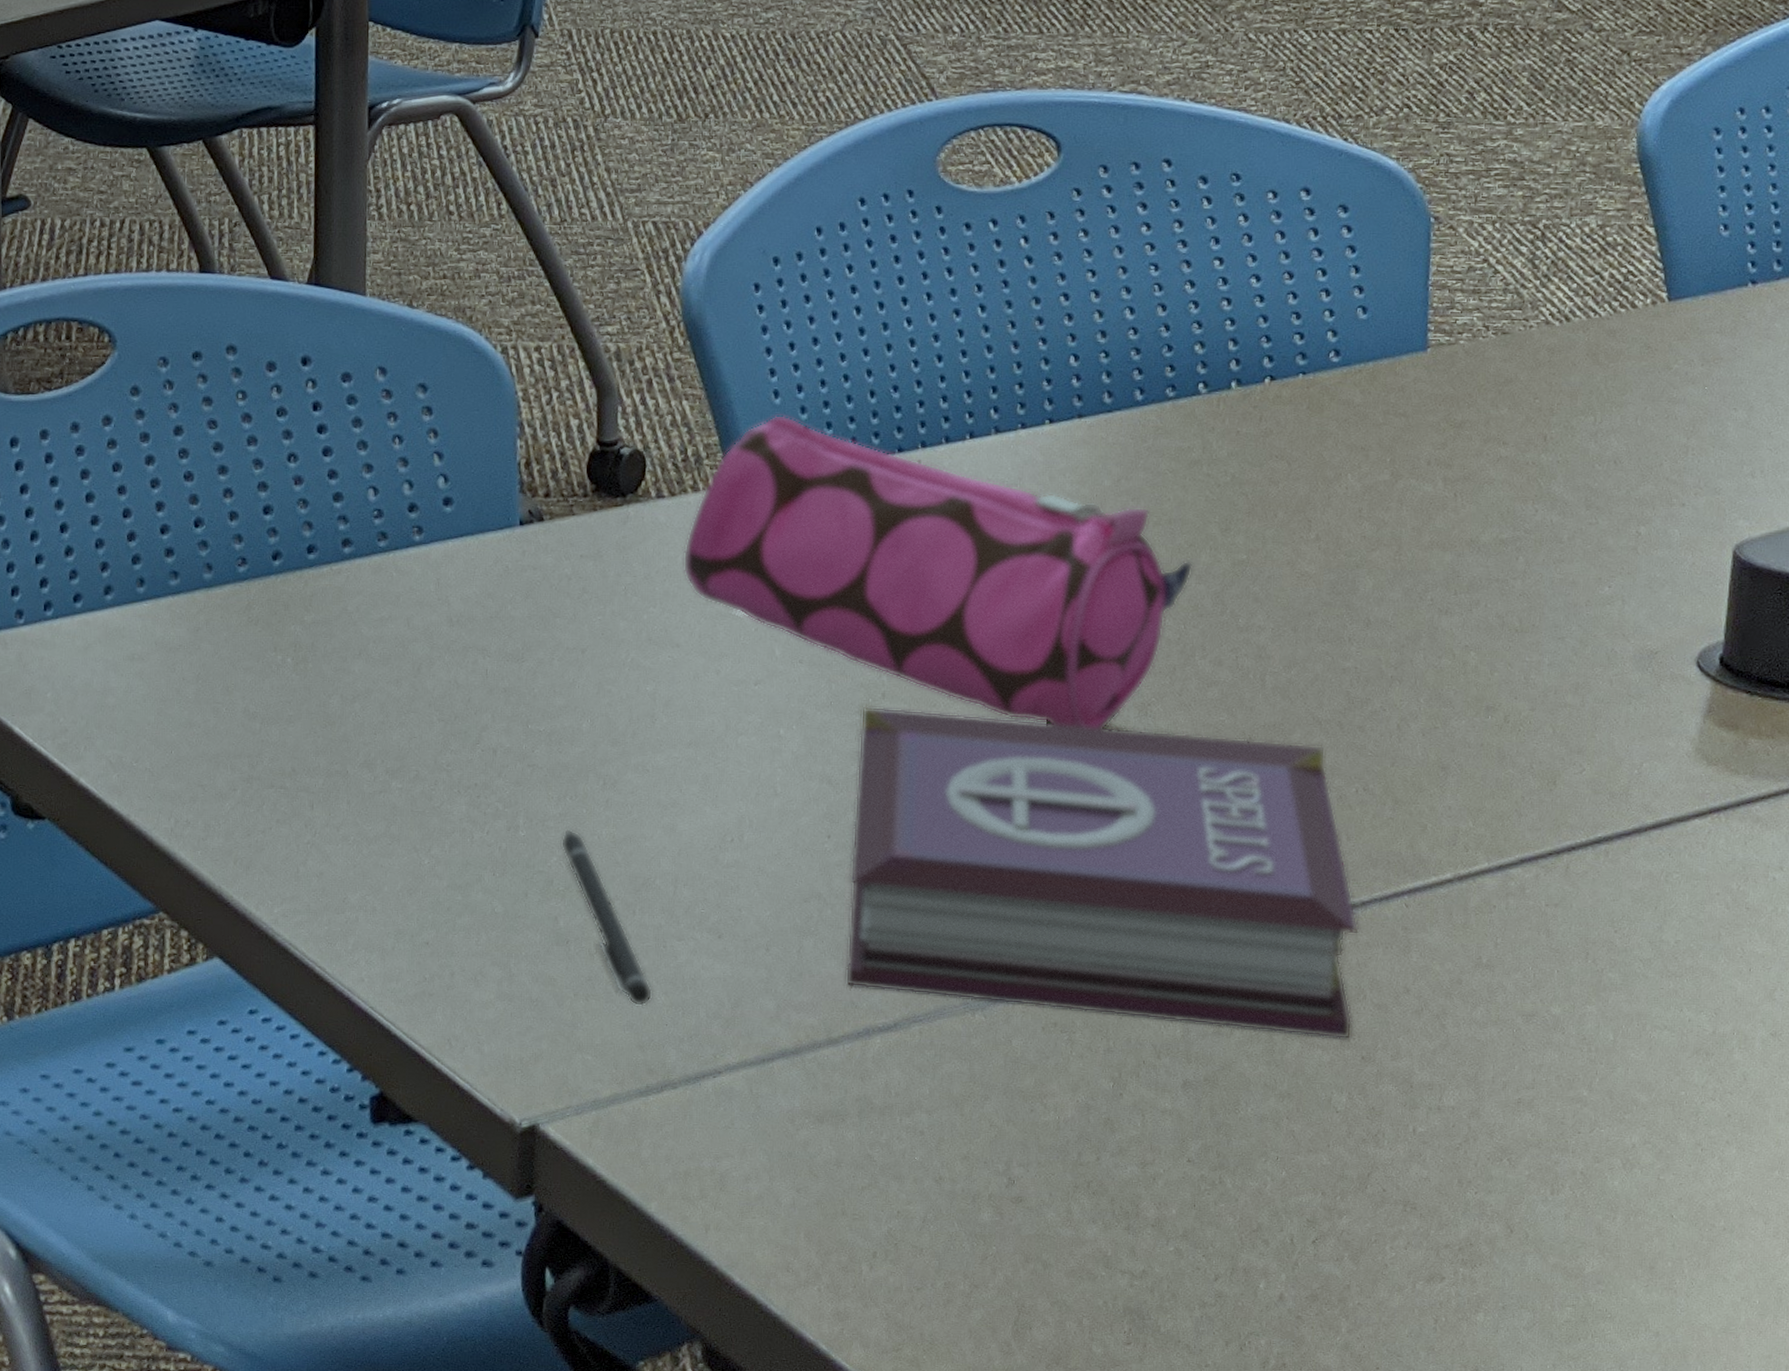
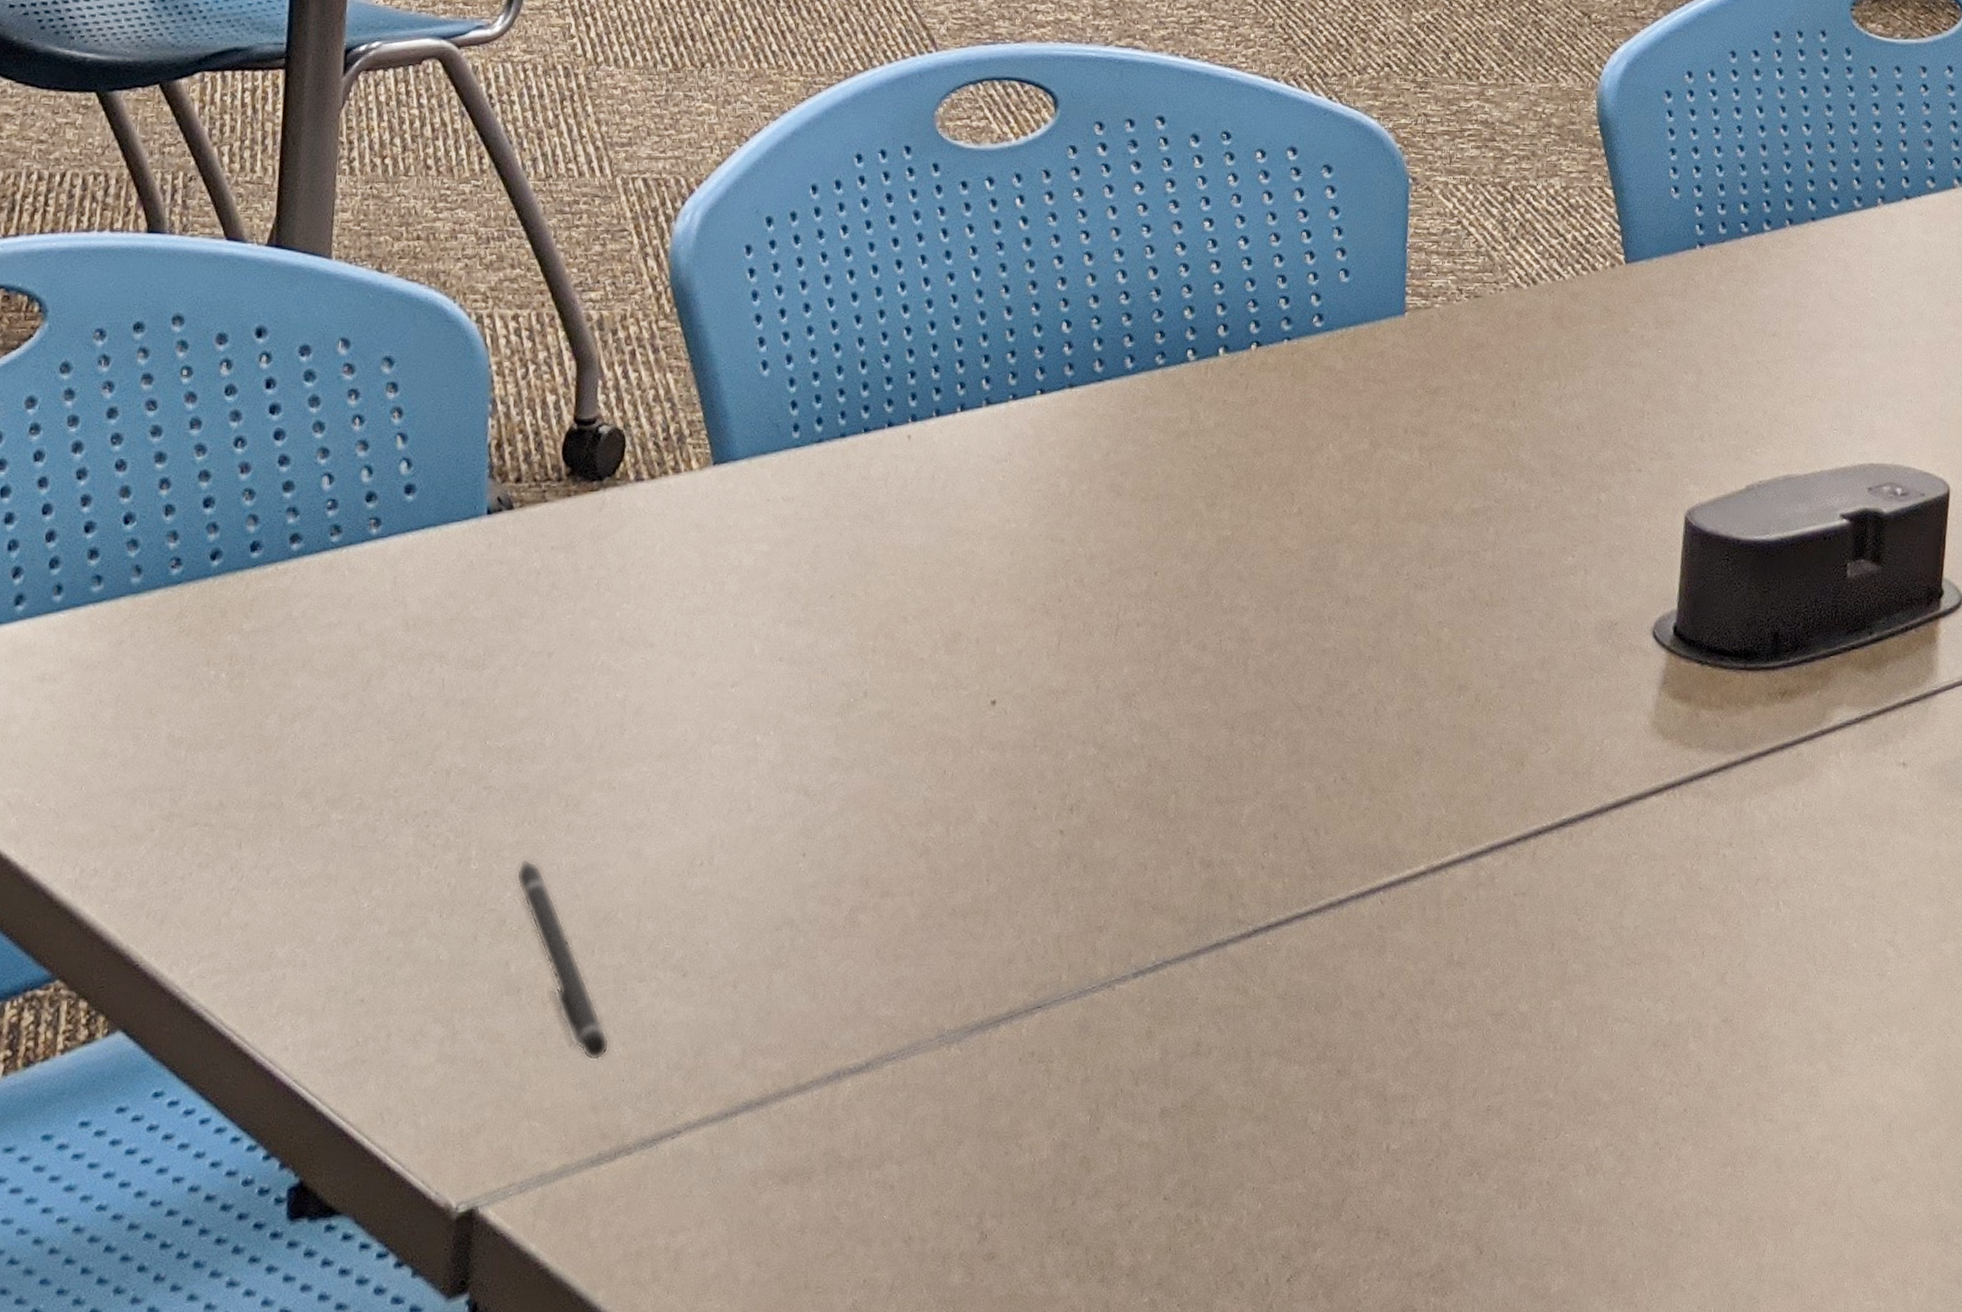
pencil case: present [683,414,1194,729] -> none [660,387,1180,723]
book: present [845,706,1360,1040] -> none [816,706,1337,1053]

